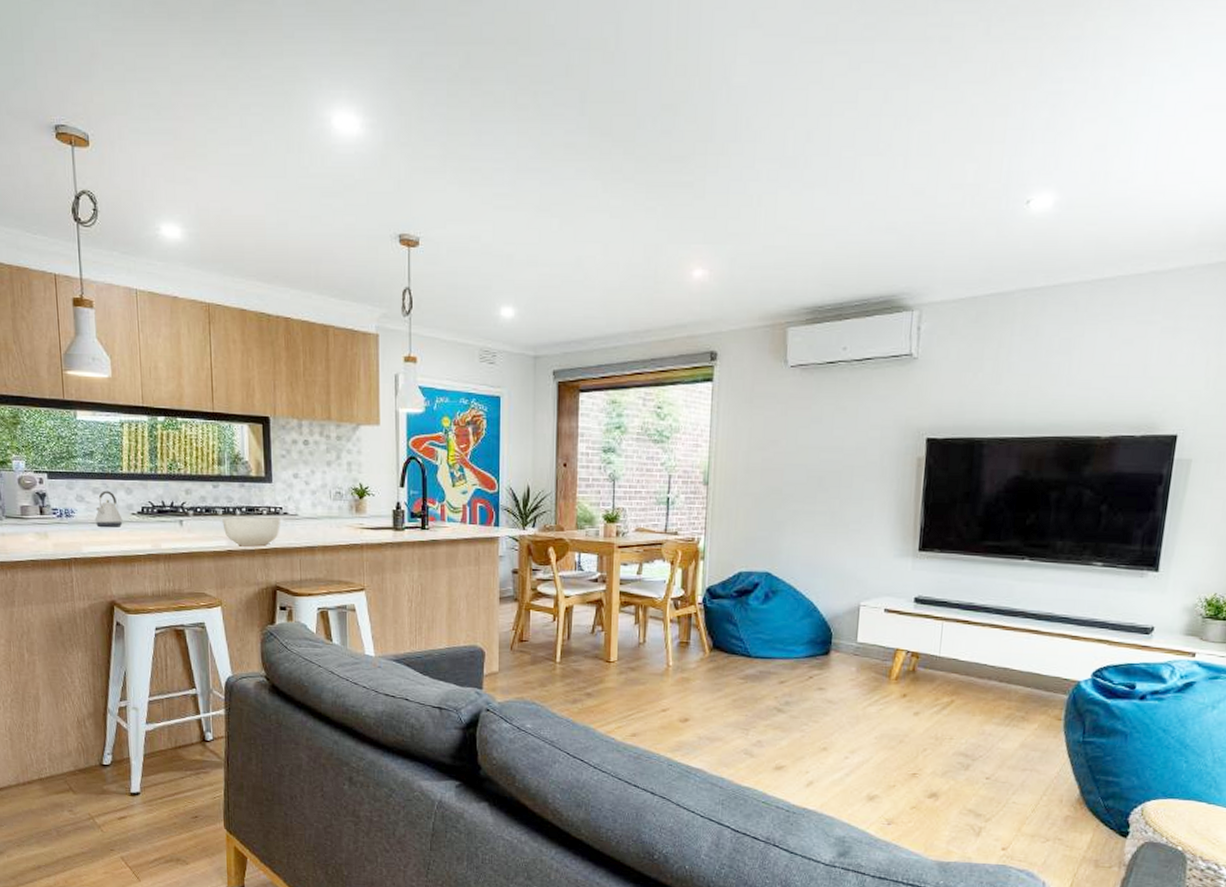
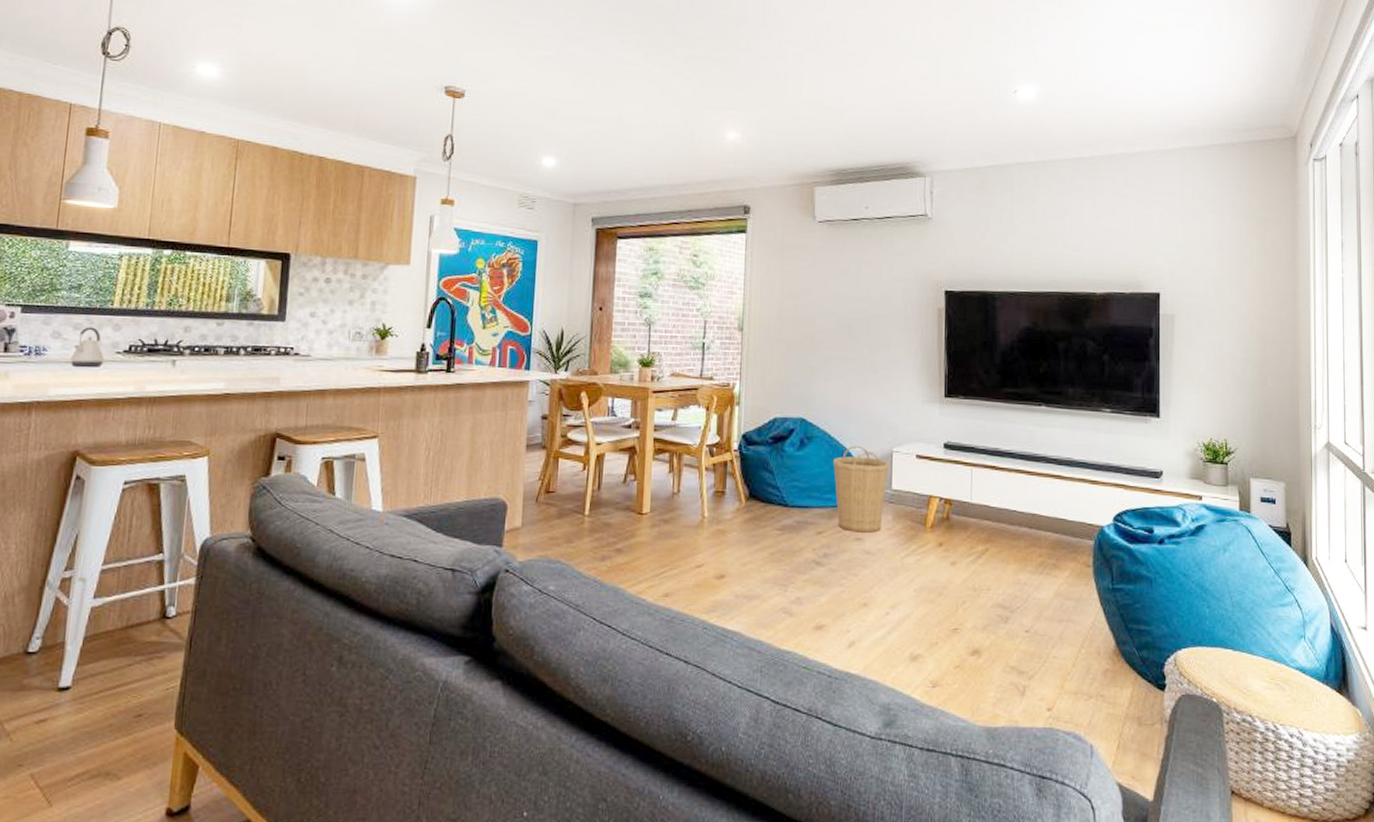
bowl: present [222,517,281,547] -> none [222,357,291,390]
basket: none [798,599,856,683] -> present [833,445,890,533]

